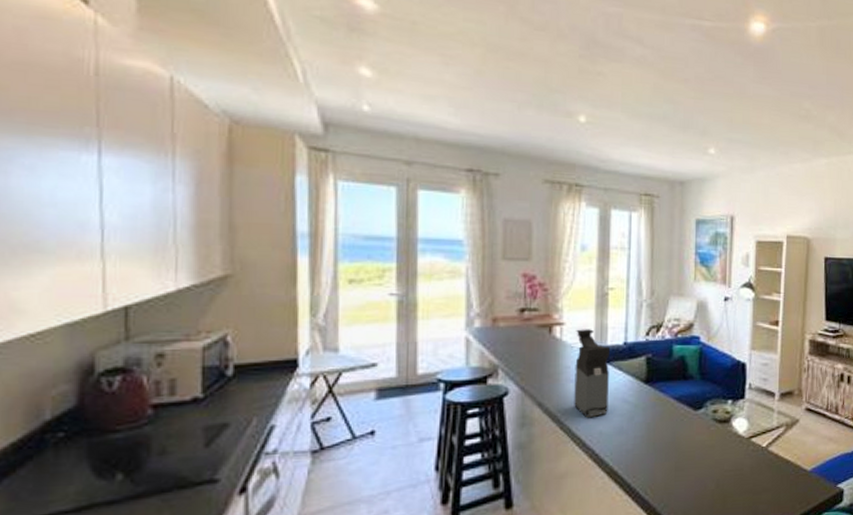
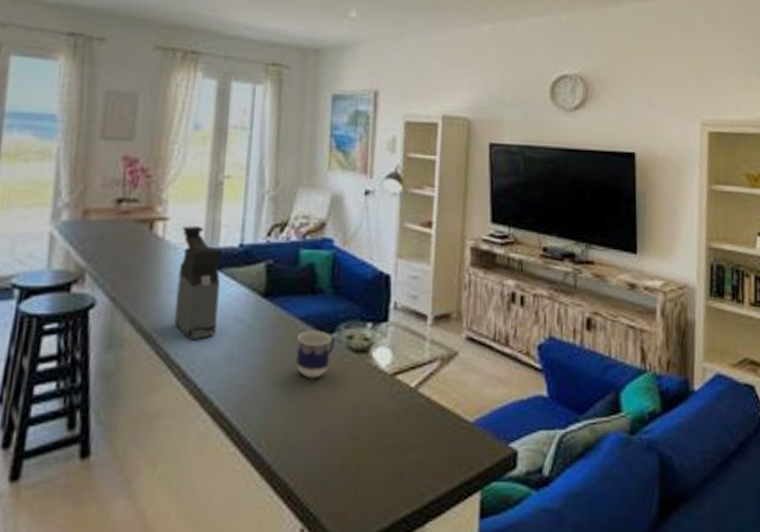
cup: none [673,407,704,444] -> present [296,330,336,379]

